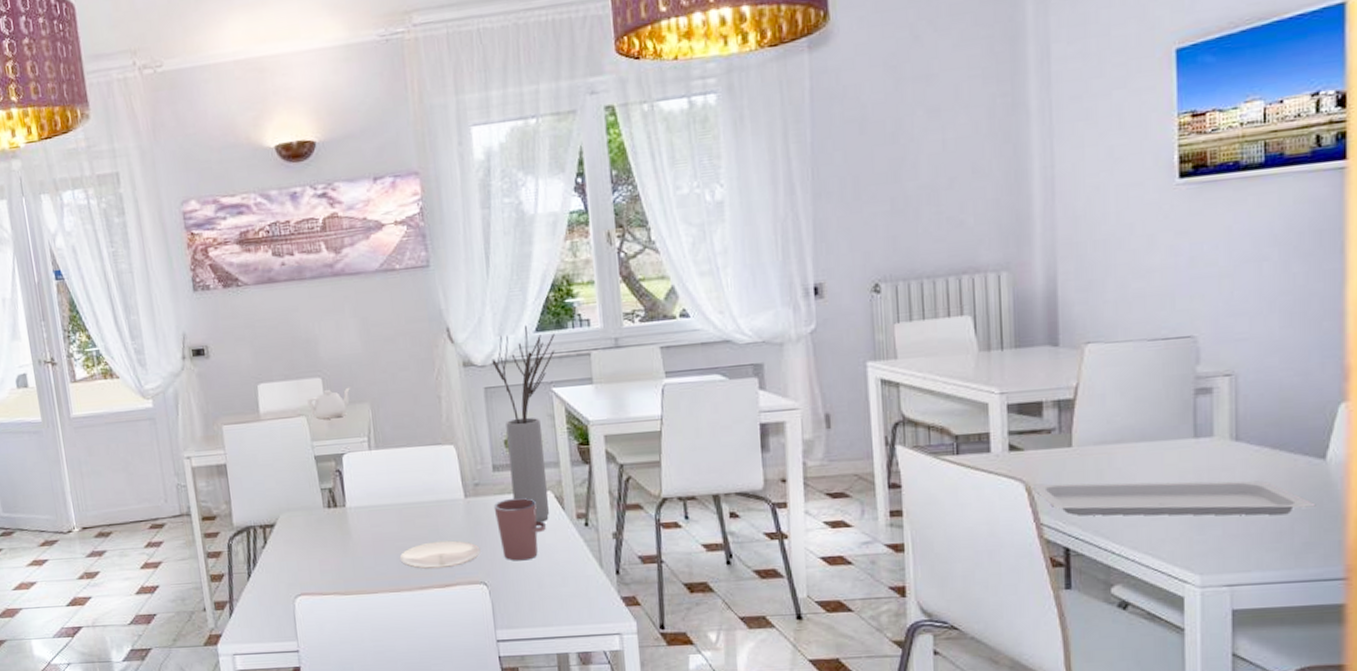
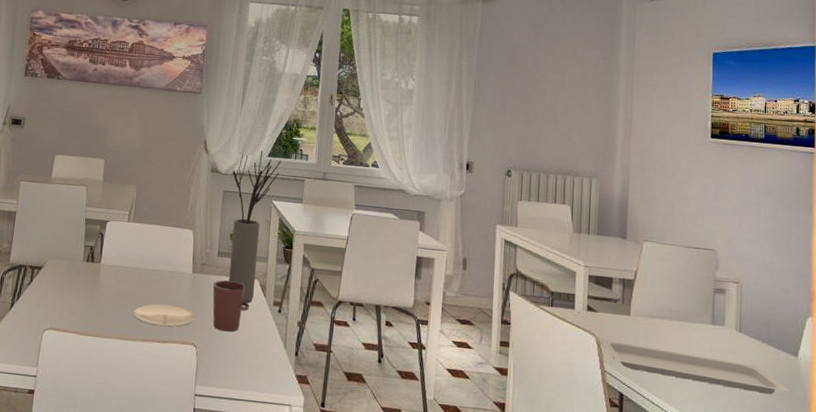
teapot: present [307,387,351,420] -> none [90,169,125,192]

